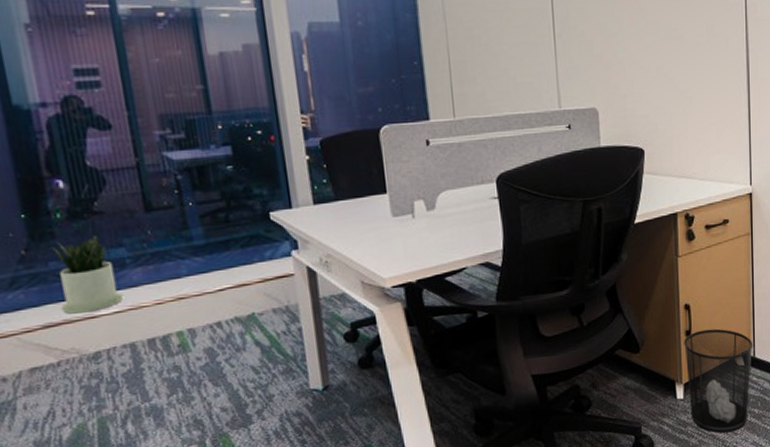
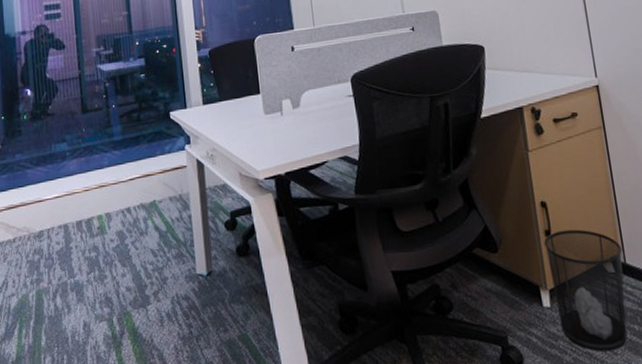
planter: present [51,235,124,314] -> none [18,132,63,198]

